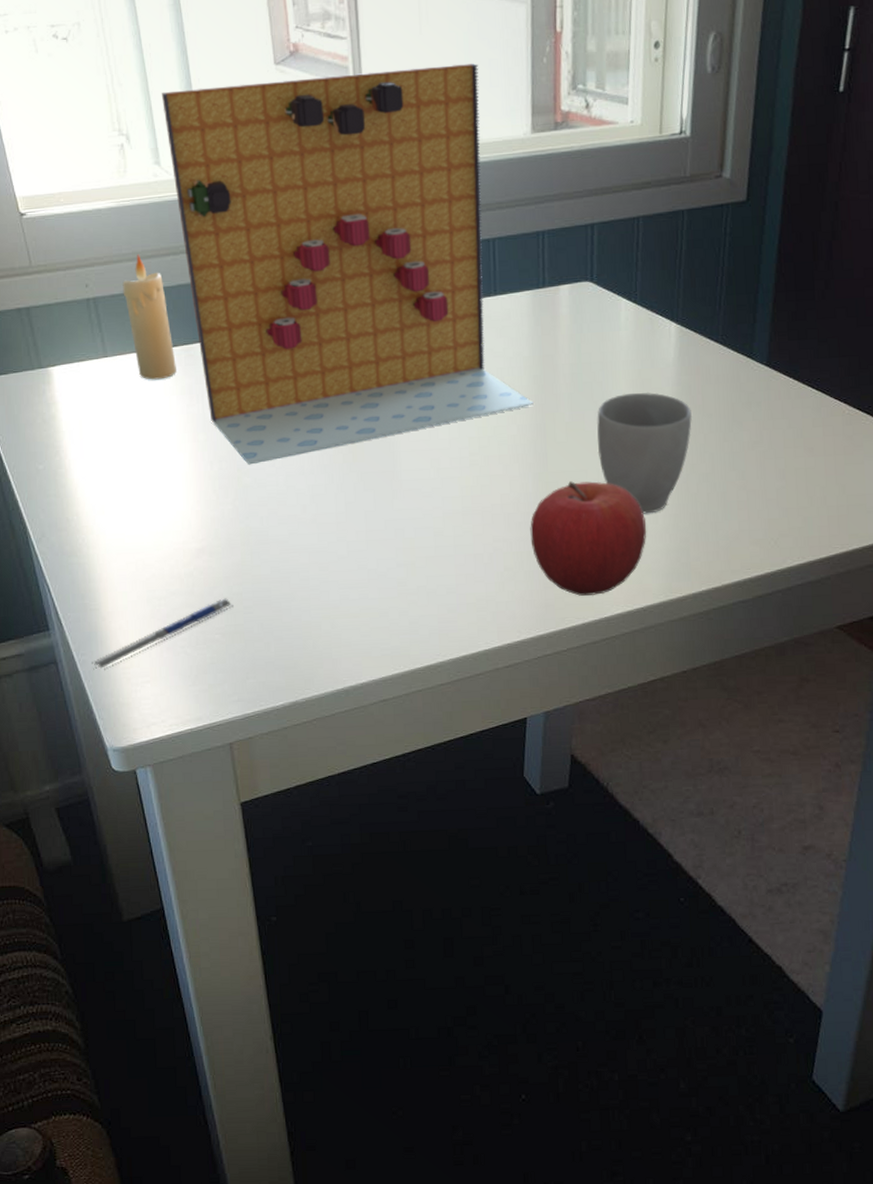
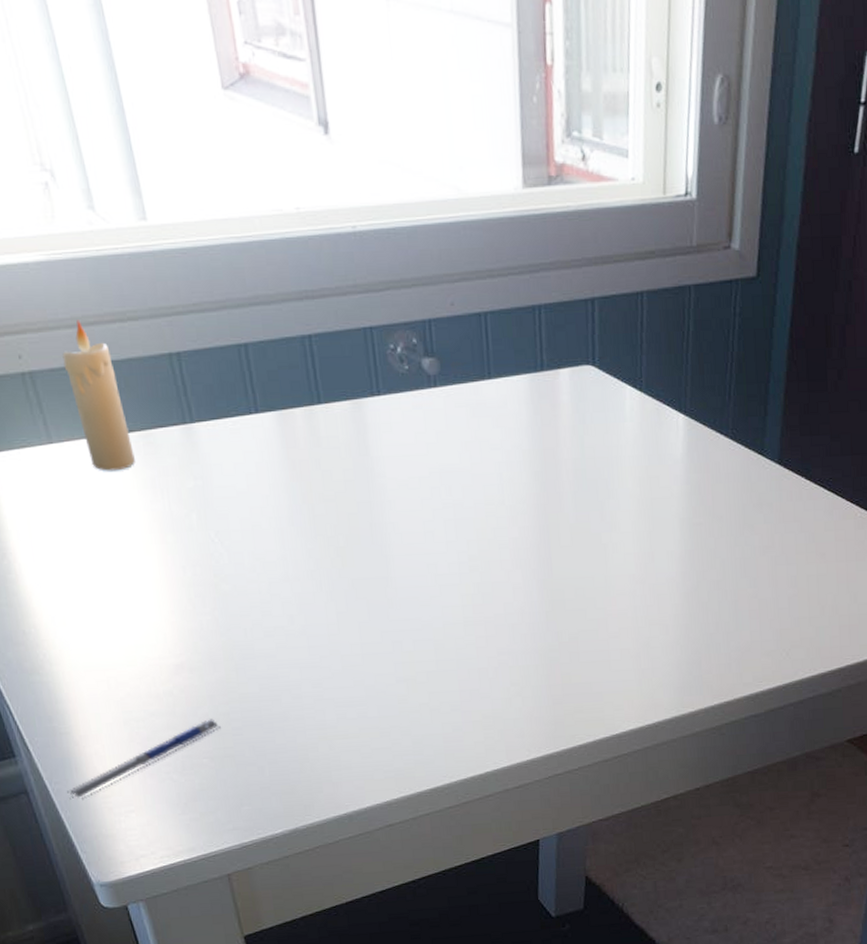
board game: present [161,63,534,465] -> none [88,99,536,570]
fruit: present [530,481,647,596] -> none [536,589,657,712]
mug: present [597,392,693,514] -> none [603,491,703,624]

